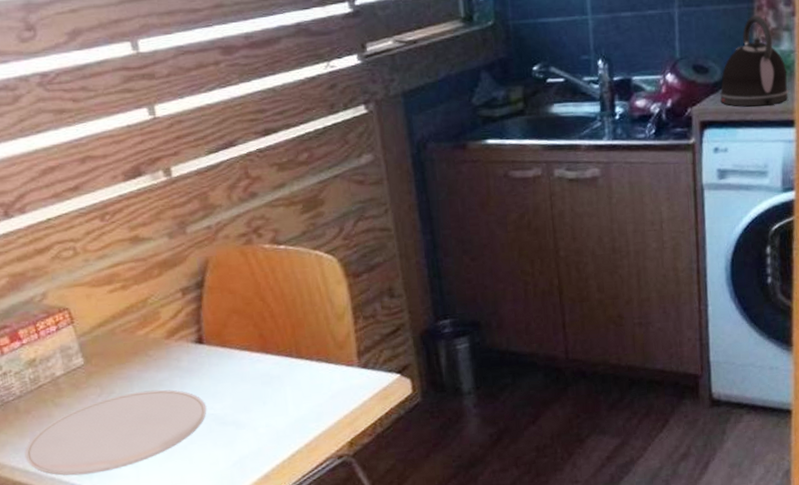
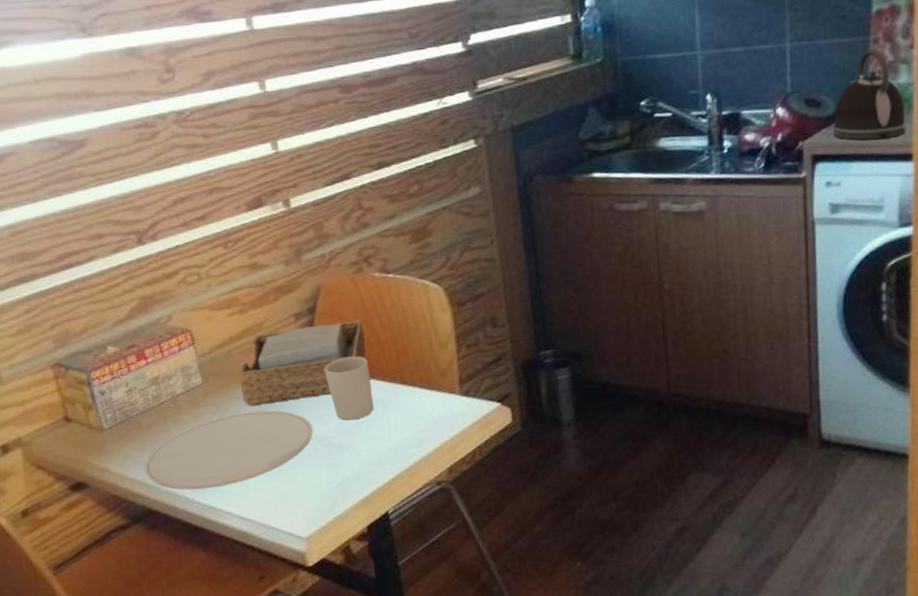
napkin holder: none [124,294,259,385] -> present [239,320,366,405]
mug: none [215,331,270,397] -> present [324,356,374,420]

